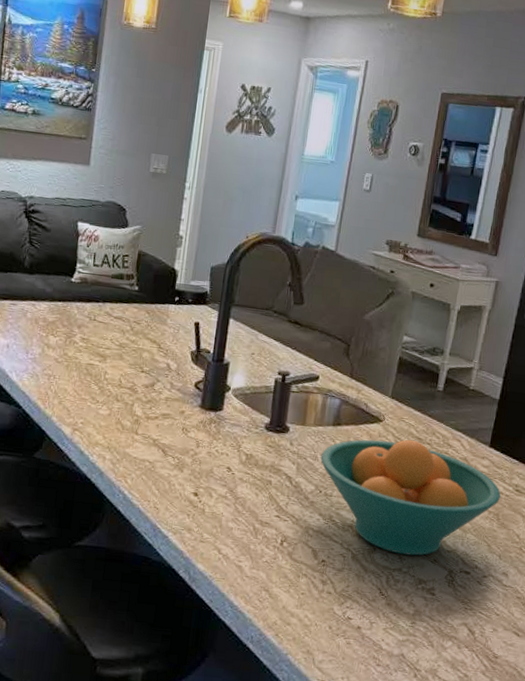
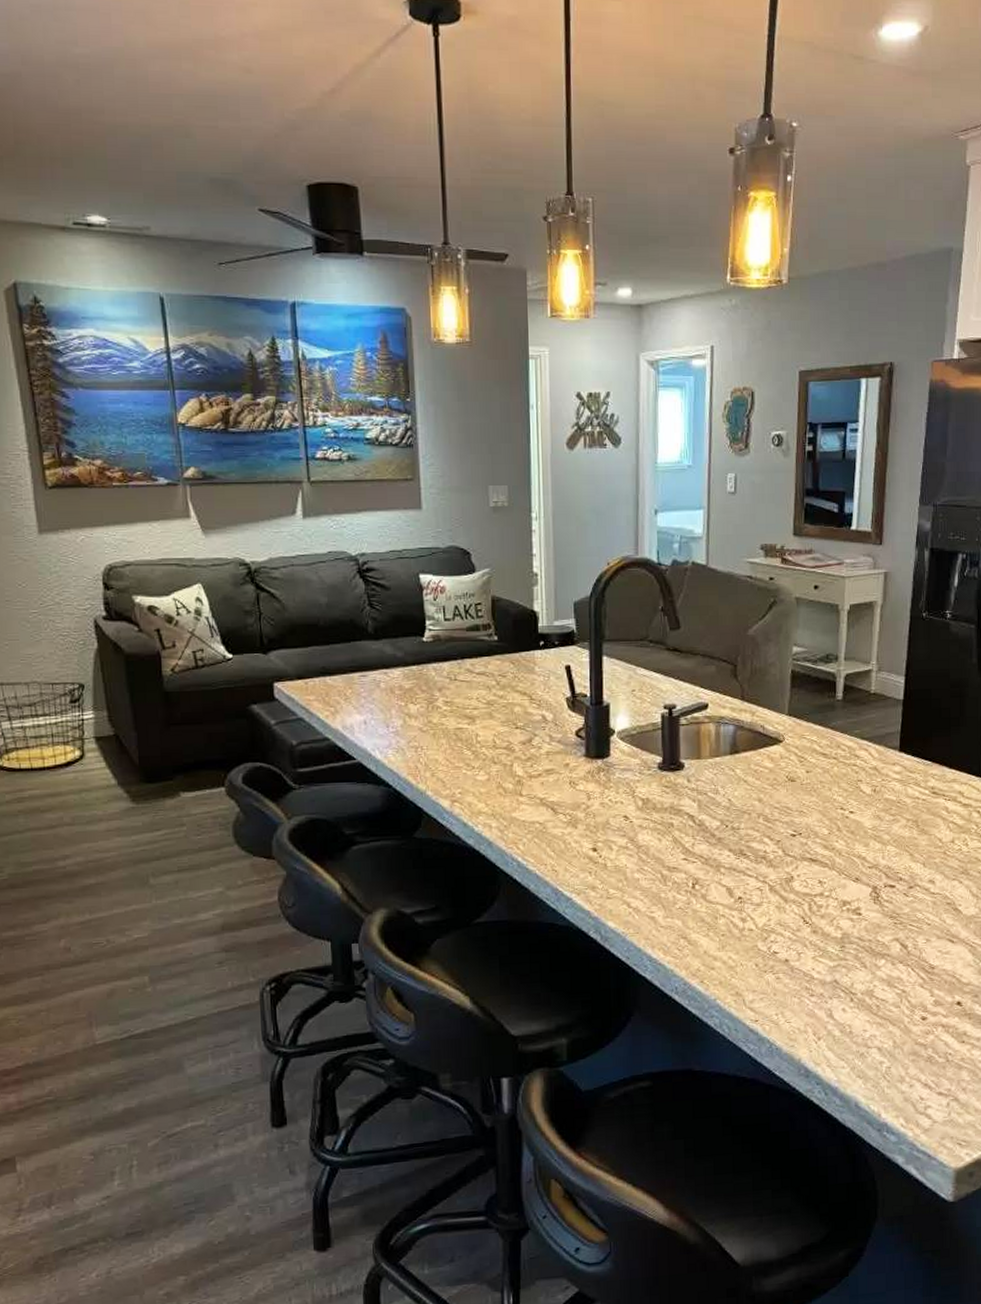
fruit bowl: present [320,439,501,556] -> none [722,756,917,879]

